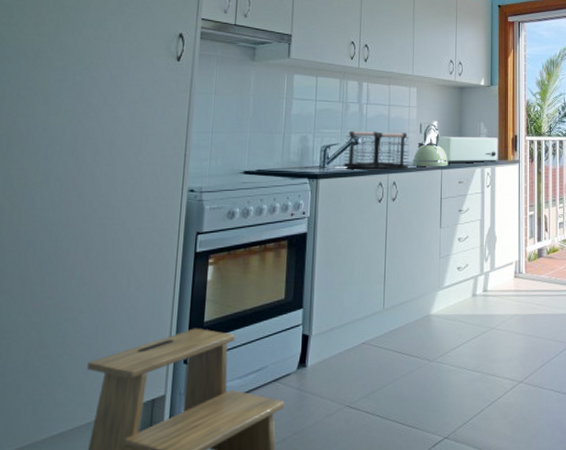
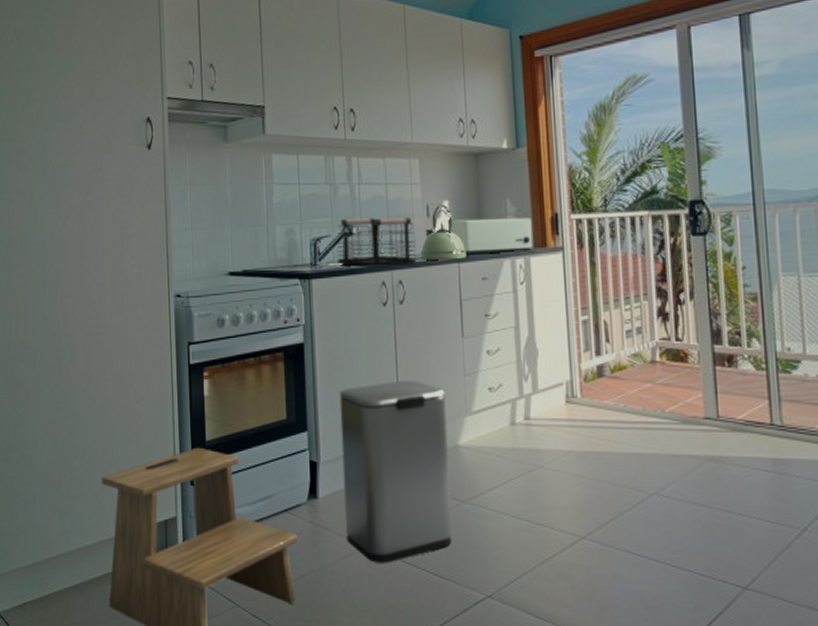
pedal bin: none [329,262,423,420] -> present [339,380,452,563]

